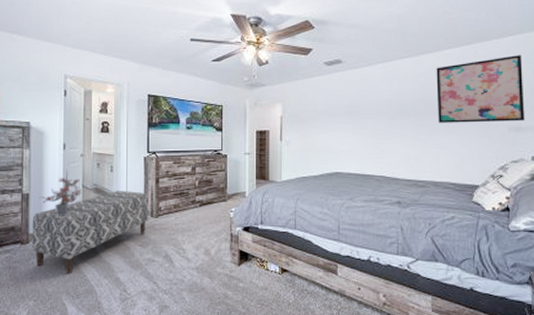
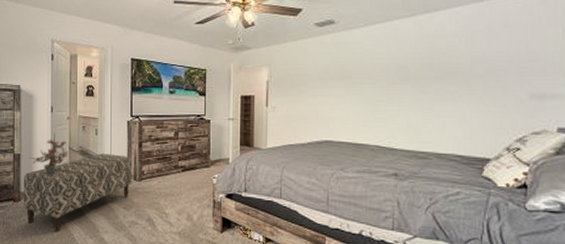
wall art: present [436,54,525,123] -> none [443,10,551,89]

